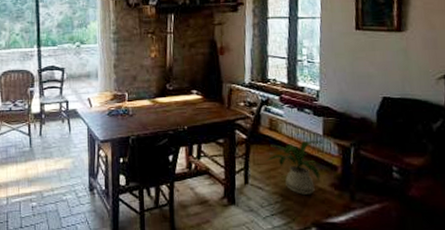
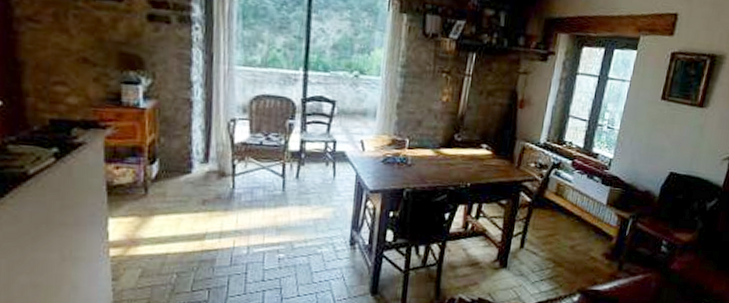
house plant: present [266,140,332,195] -> none [546,209,607,262]

